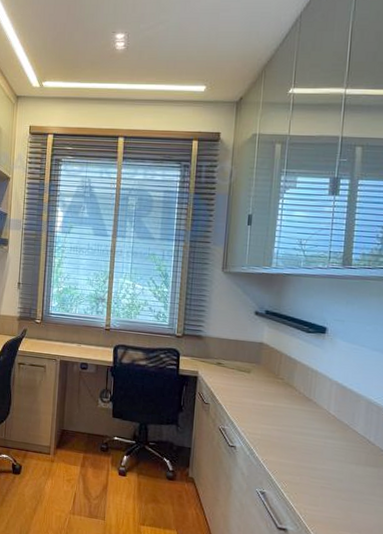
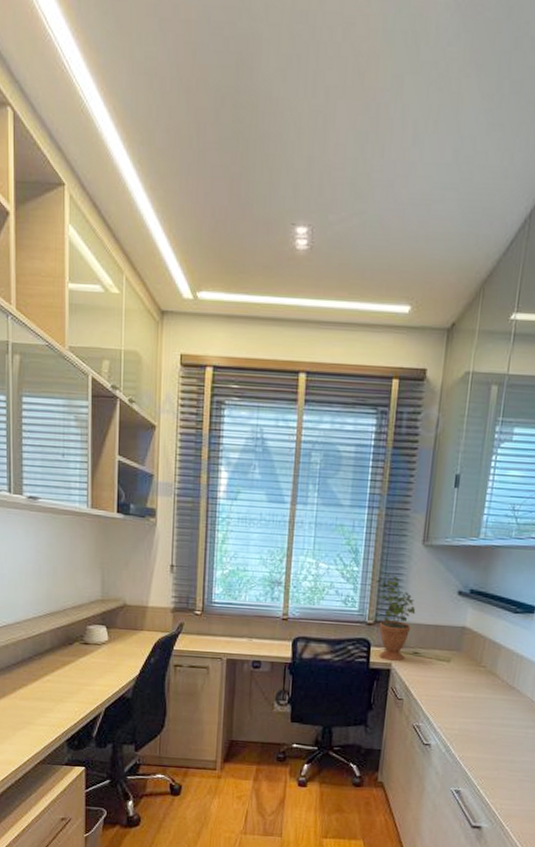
potted plant: none [183,294,218,370] -> present [375,572,416,662]

